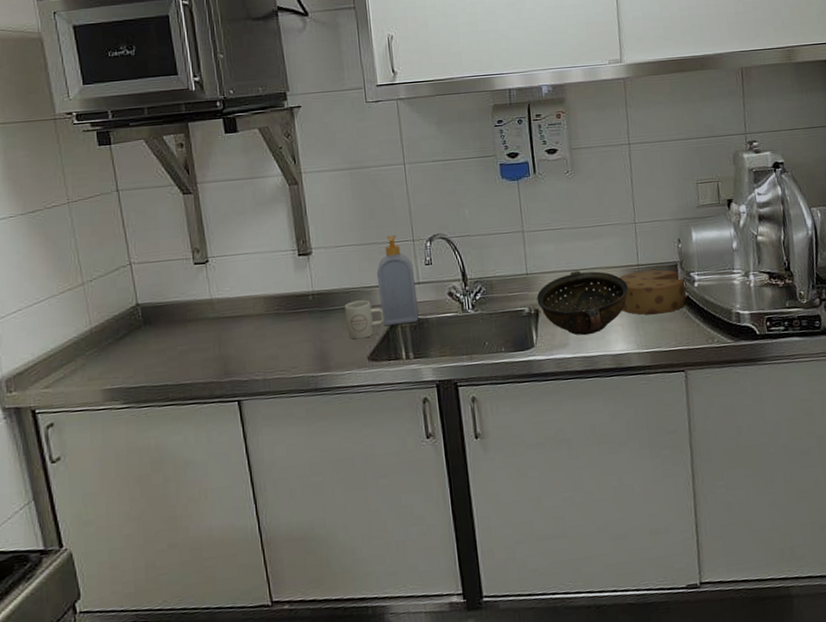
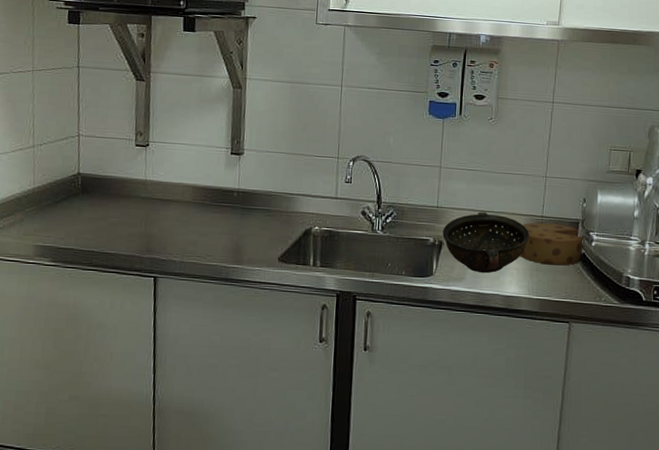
mug: present [344,300,385,340] -> none [263,204,300,240]
soap bottle: present [376,235,419,326] -> none [298,150,334,233]

